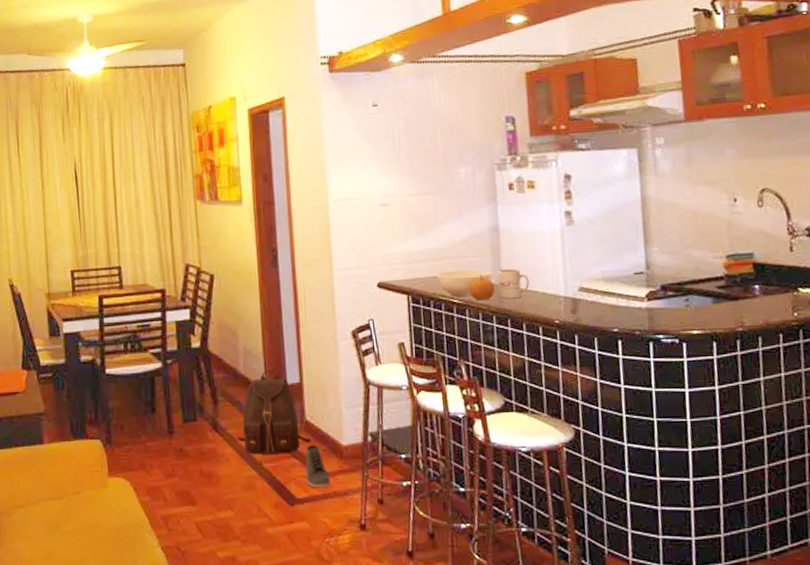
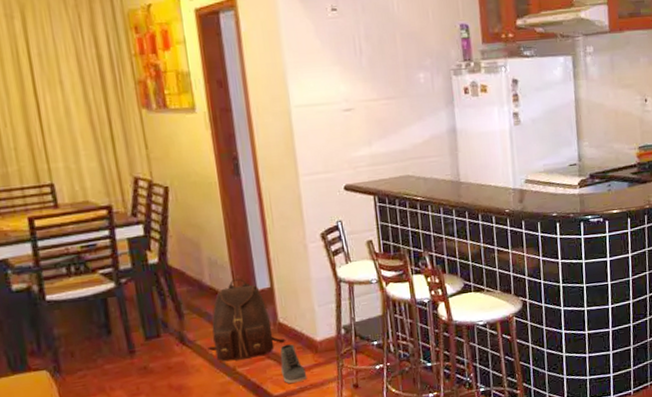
bowl: present [436,269,494,297] -> none [400,168,453,195]
fruit: present [468,274,495,301] -> none [430,172,454,197]
mug: present [497,268,529,299] -> none [456,166,484,194]

